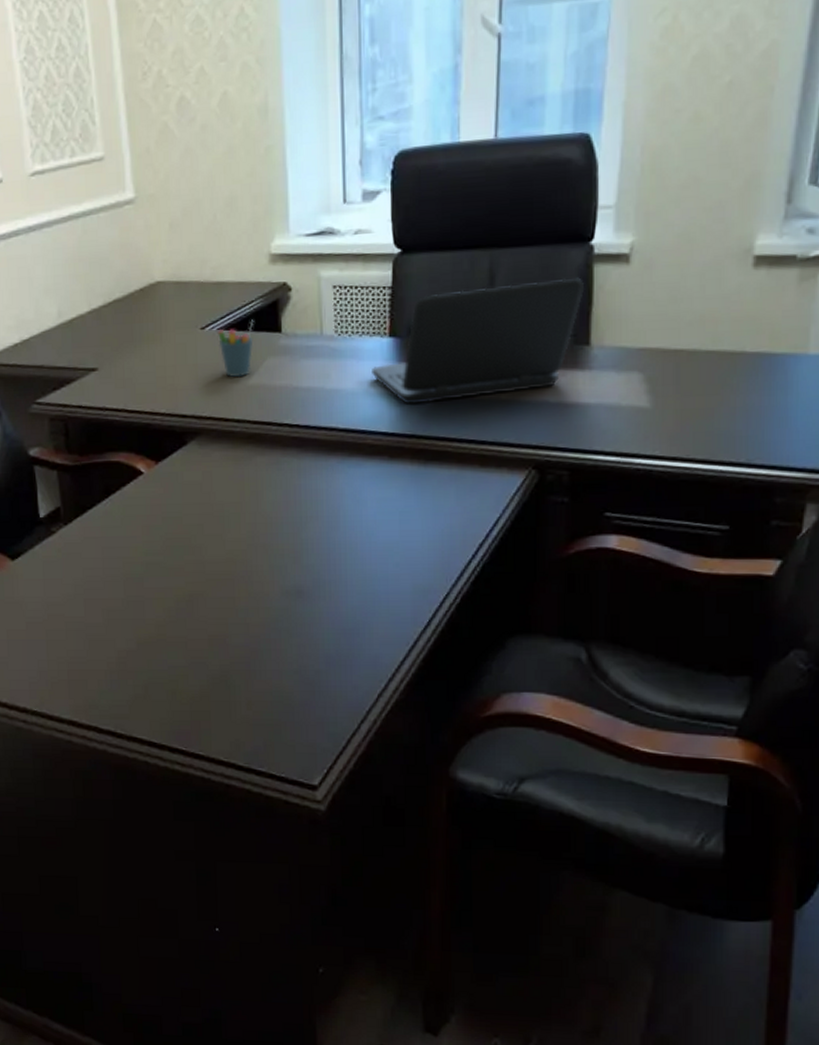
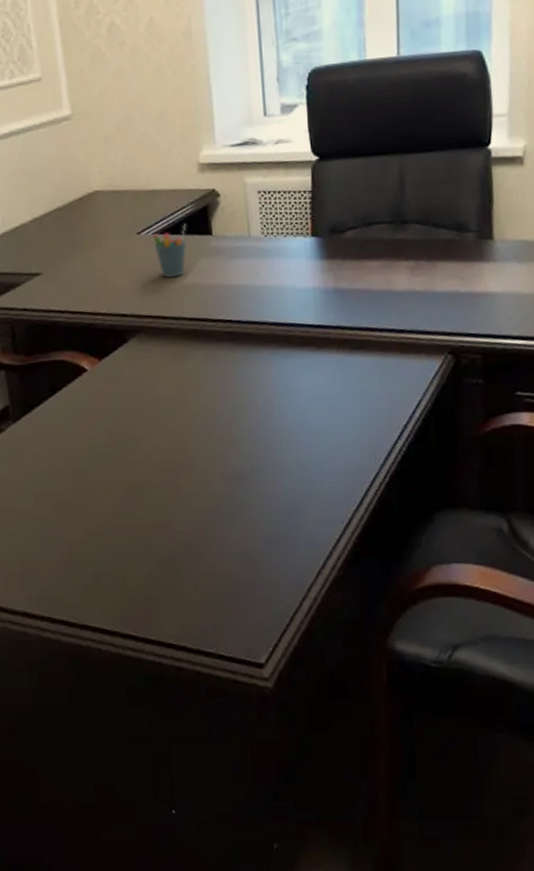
laptop: present [372,277,585,405] -> none [297,179,486,298]

